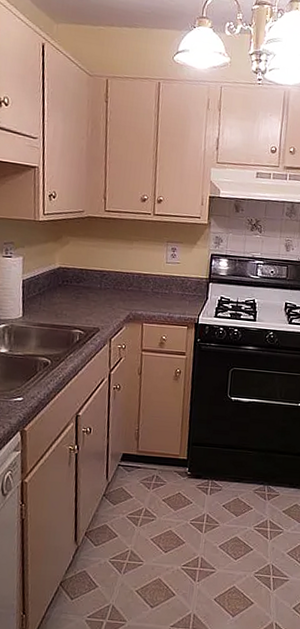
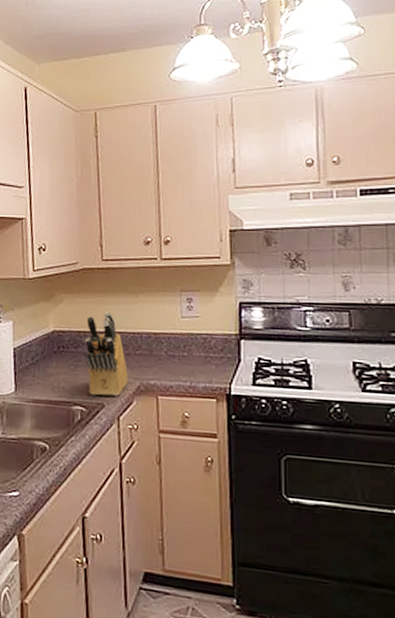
knife block: none [85,254,121,323] -> present [84,311,128,396]

